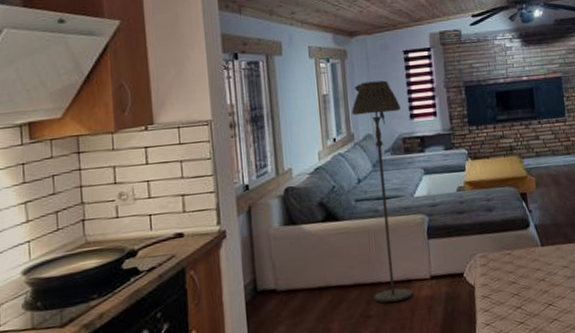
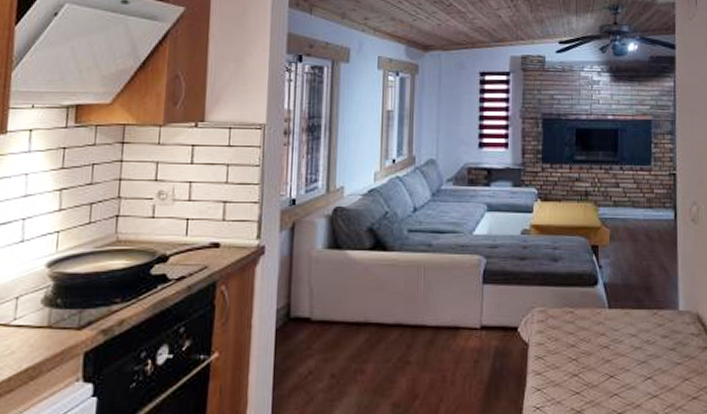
floor lamp: present [351,80,413,303] -> none [416,101,471,349]

